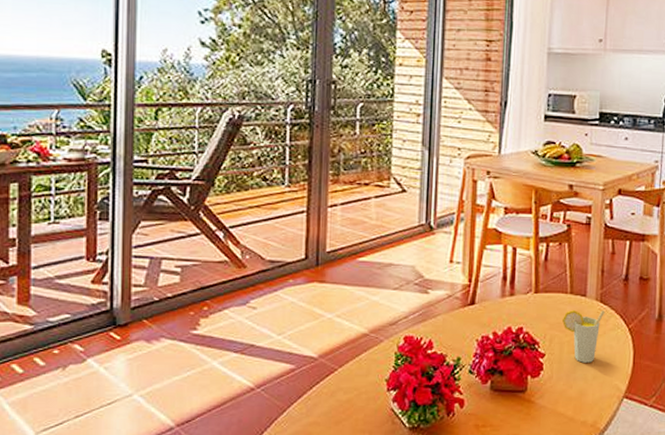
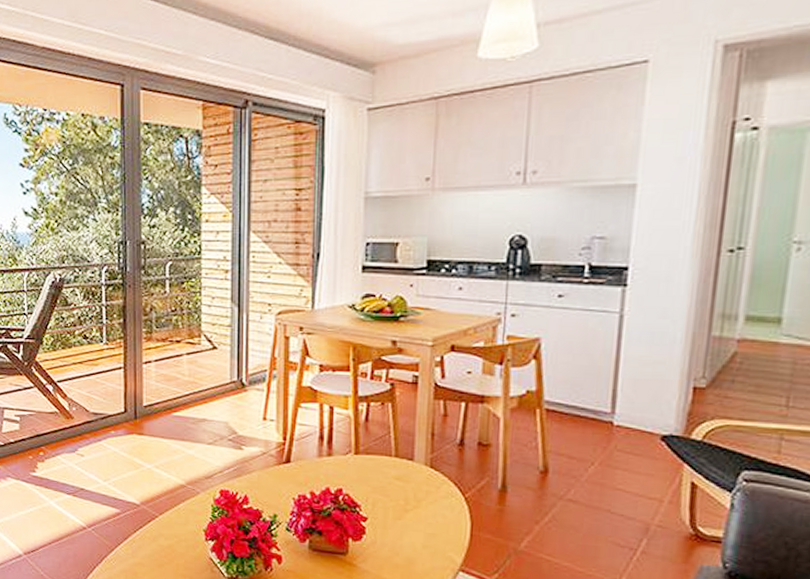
cup: present [562,310,606,363] -> none [386,474,437,531]

